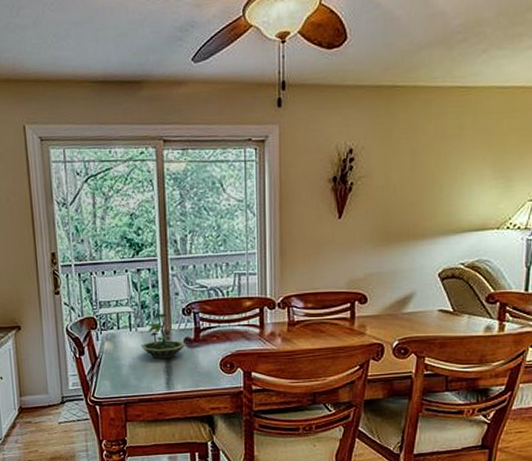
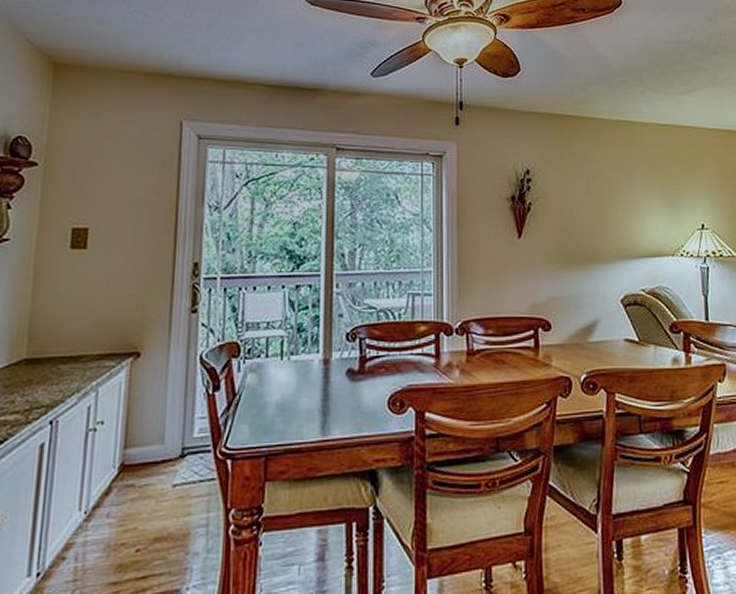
terrarium: present [141,313,185,359] -> none [293,338,347,396]

